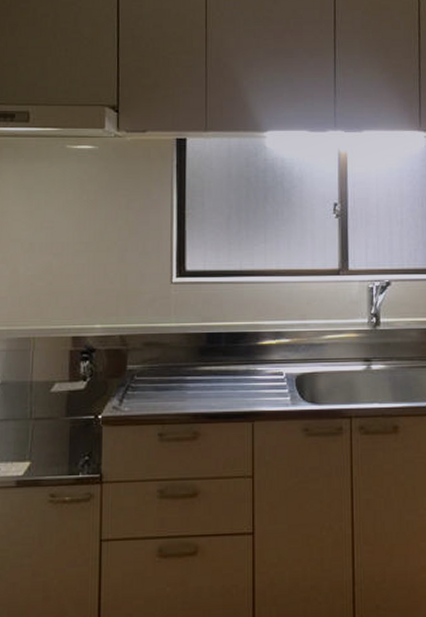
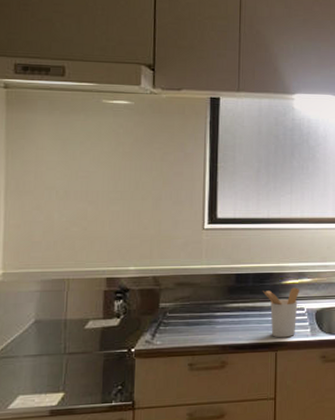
utensil holder: none [236,349,277,407] -> present [262,287,299,338]

